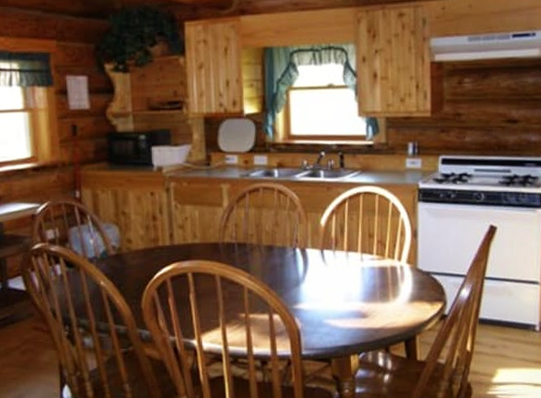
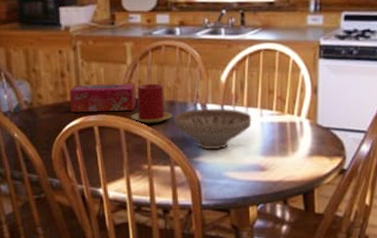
tissue box: none [162,227,233,258] -> present [69,83,136,113]
candle: none [226,227,271,269] -> present [130,84,173,123]
decorative bowl: none [271,252,352,297] -> present [173,108,252,150]

